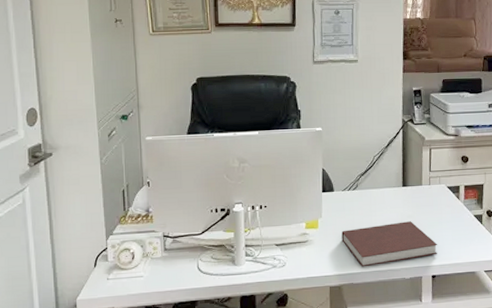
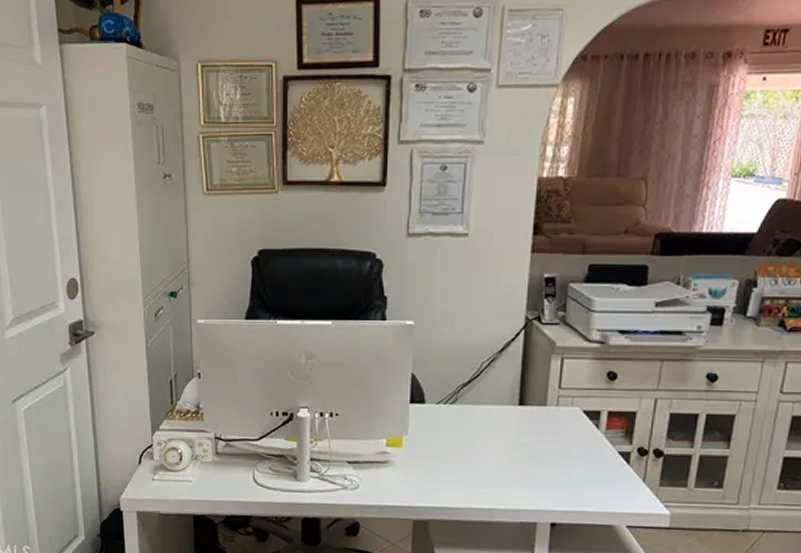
notebook: present [341,221,438,267] -> none [432,450,563,502]

